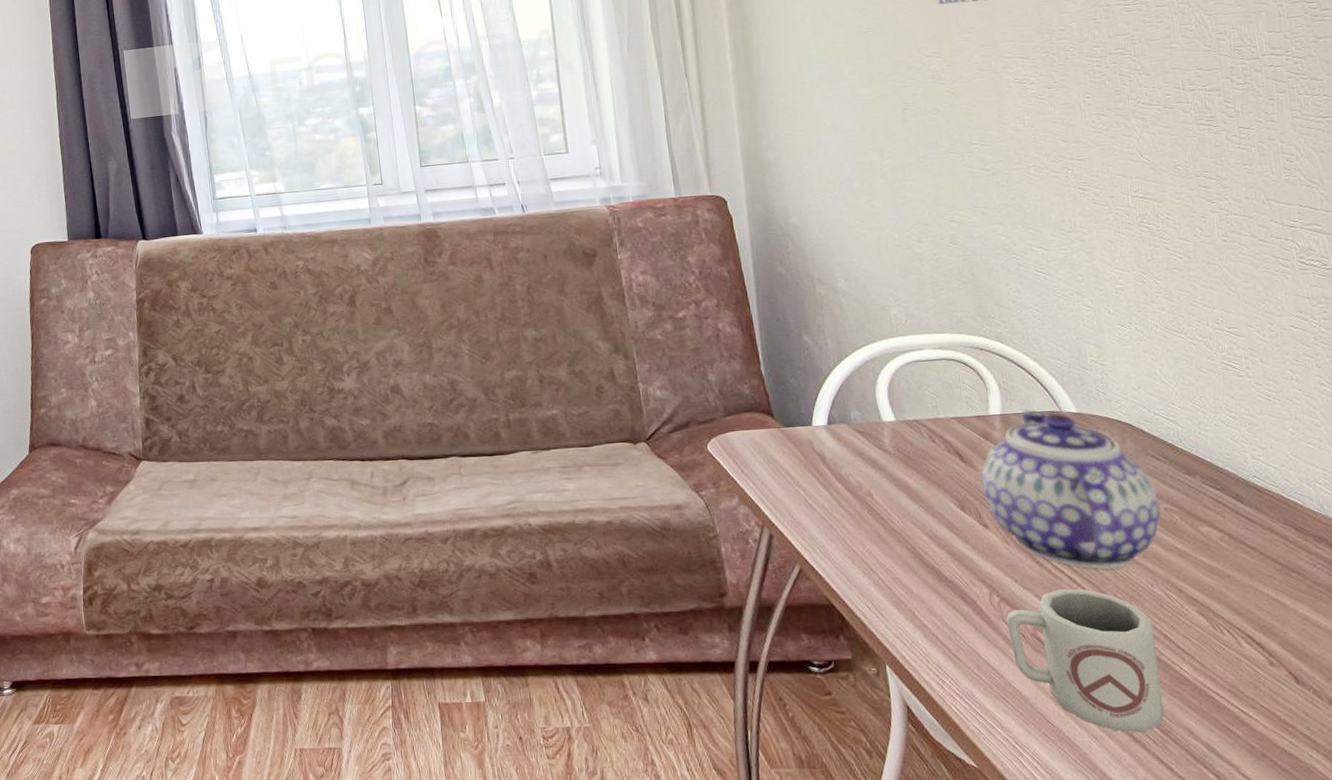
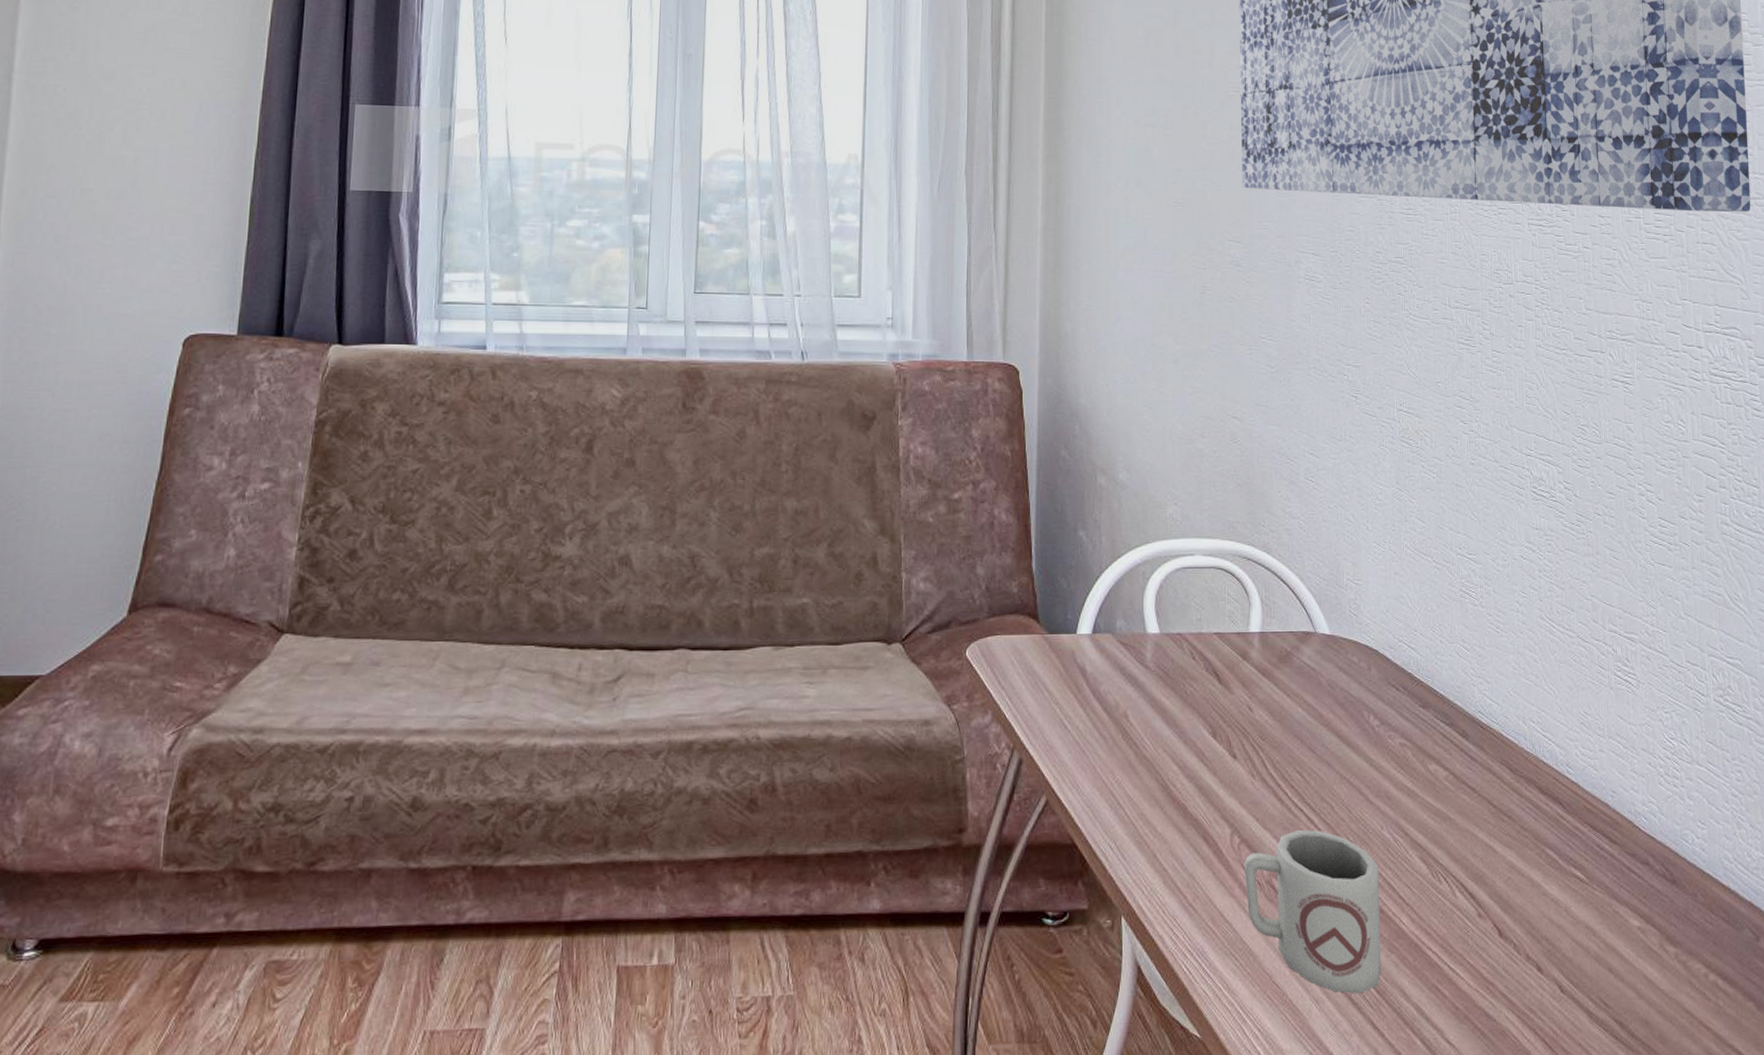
teapot: present [981,410,1162,569] -> none [1236,629,1396,809]

